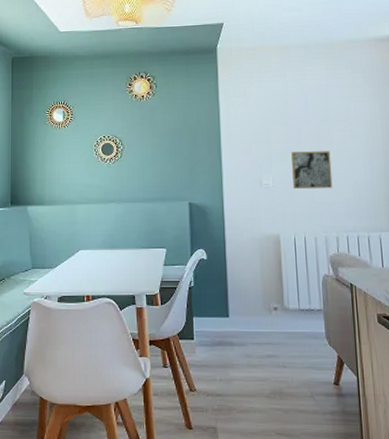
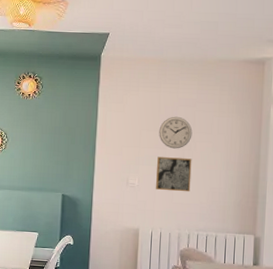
wall clock: none [289,105,327,142] -> present [159,116,193,149]

